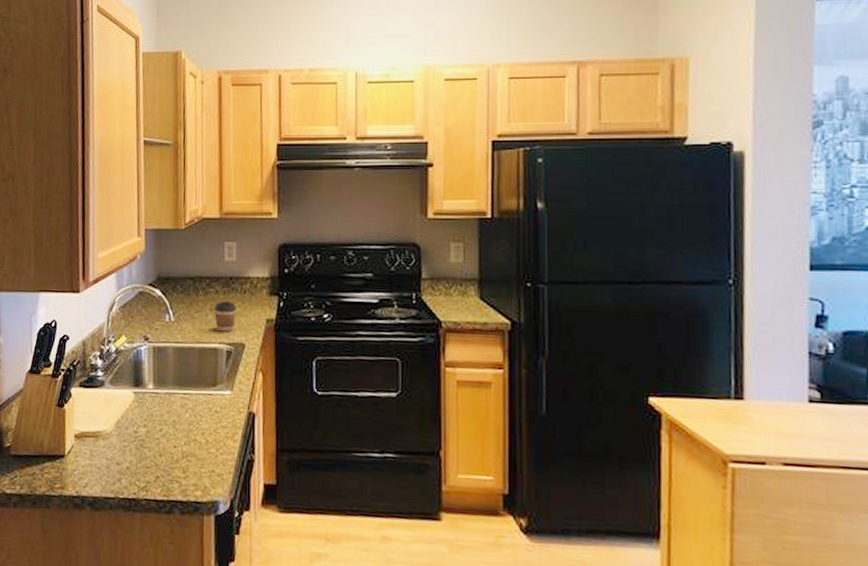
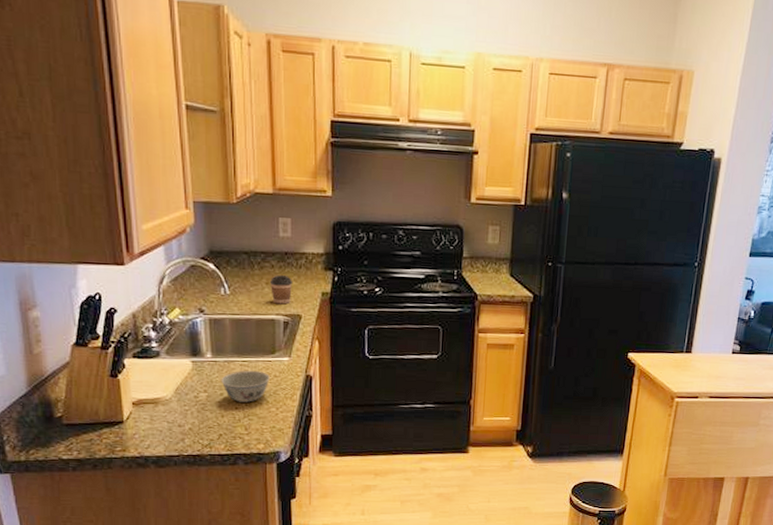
bowl: none [161,404,211,441] -> present [221,370,270,402]

